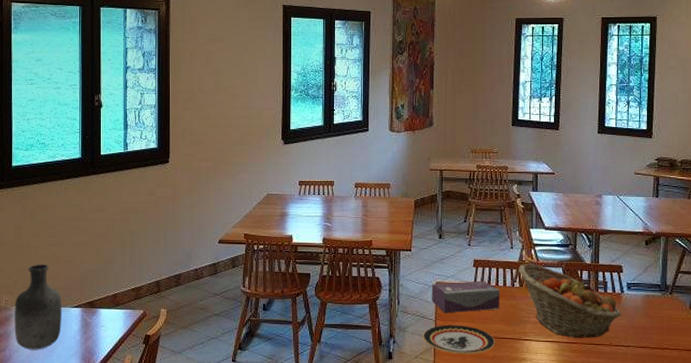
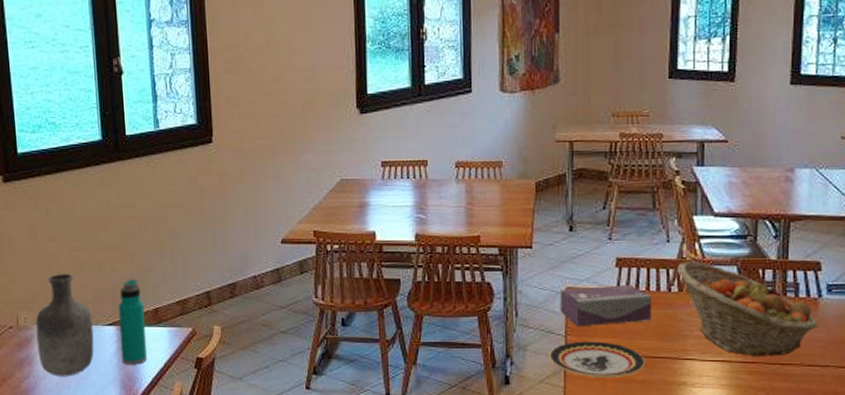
water bottle: none [83,269,106,340] -> present [118,279,148,365]

